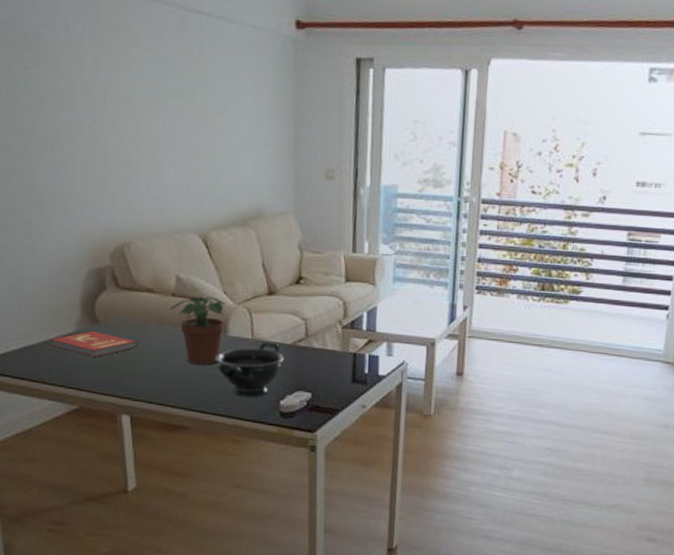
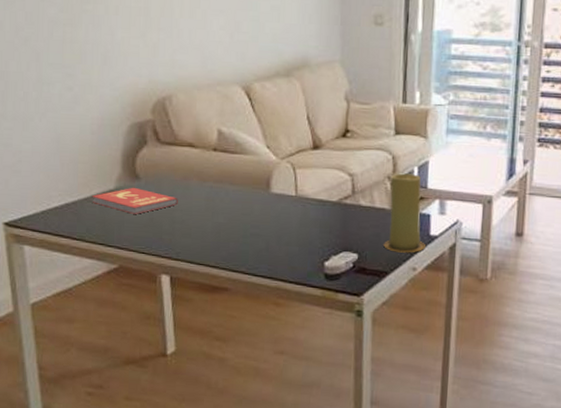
potted plant: present [169,296,225,365] -> none [210,151,268,223]
bowl: present [215,342,285,398] -> none [257,199,330,258]
candle: none [335,318,374,392] -> present [383,173,425,253]

